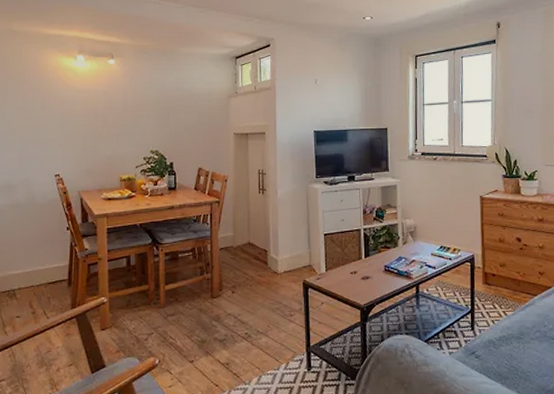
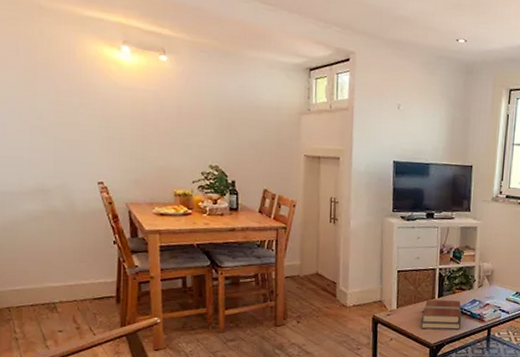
books: none [349,260,389,291] -> present [420,299,462,330]

